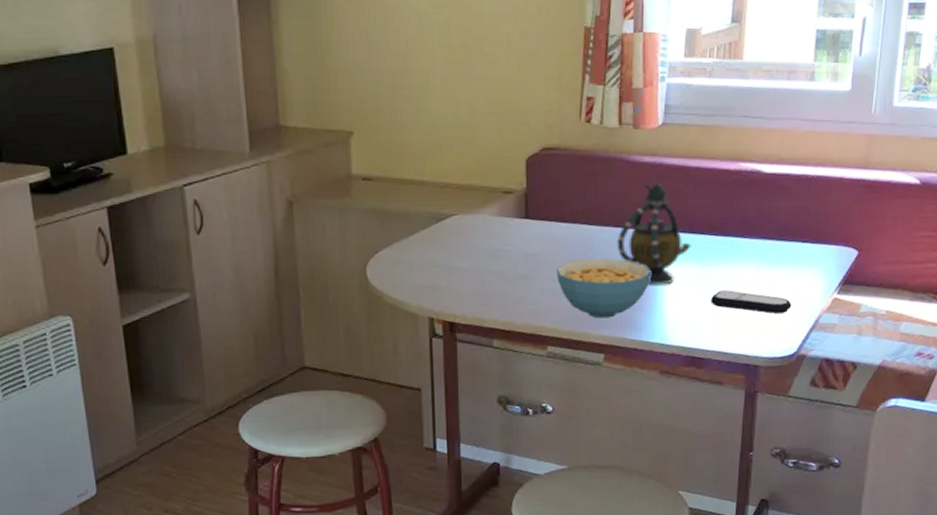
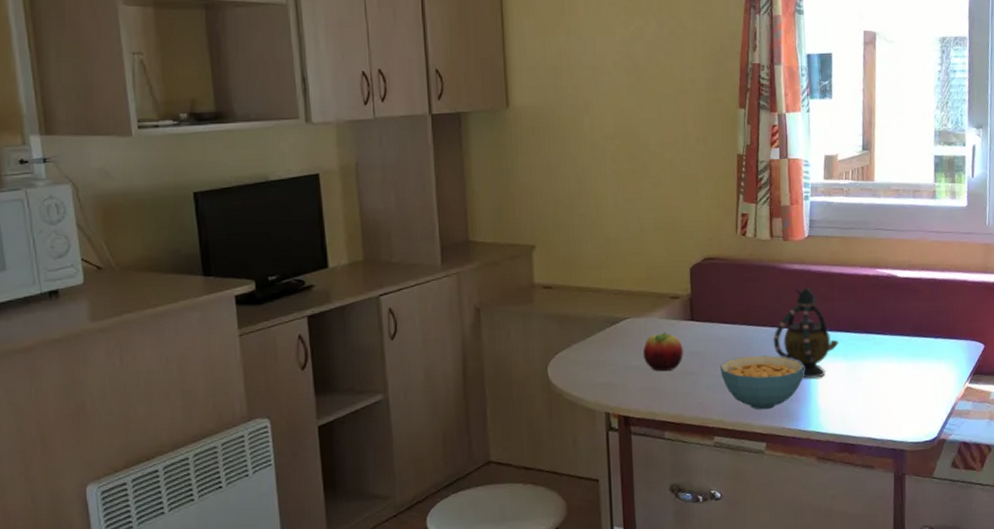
fruit: none [471,231,516,275] -> present [642,332,683,372]
remote control: present [711,290,792,314] -> none [859,381,930,402]

